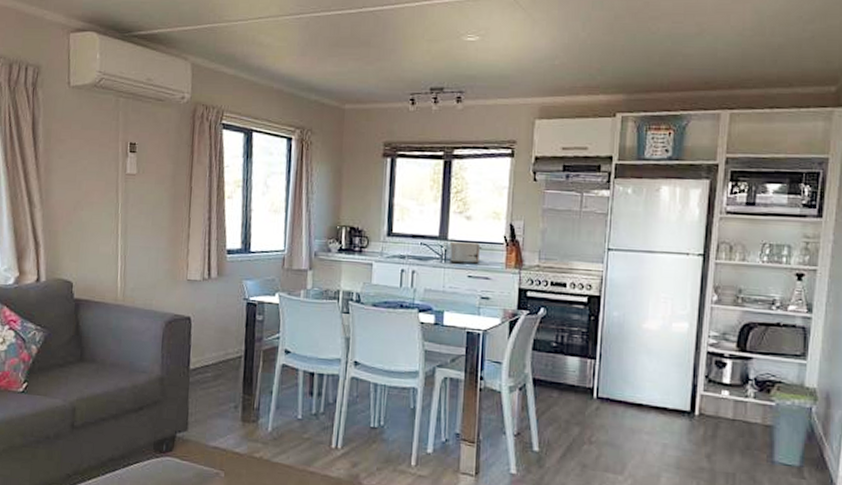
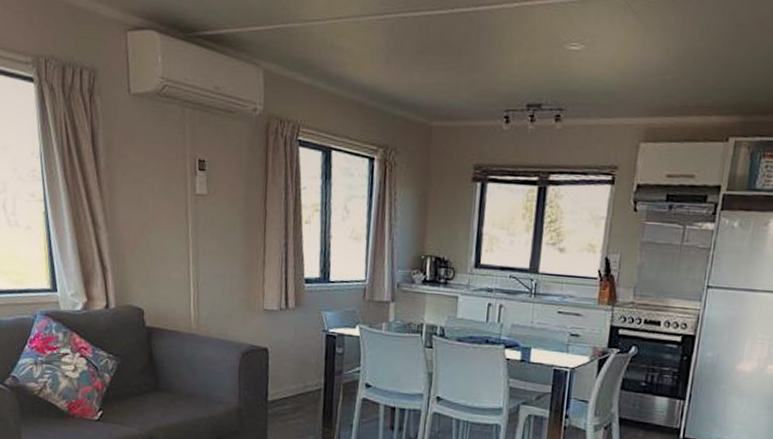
toaster: present [448,241,483,265] -> none [538,275,575,301]

